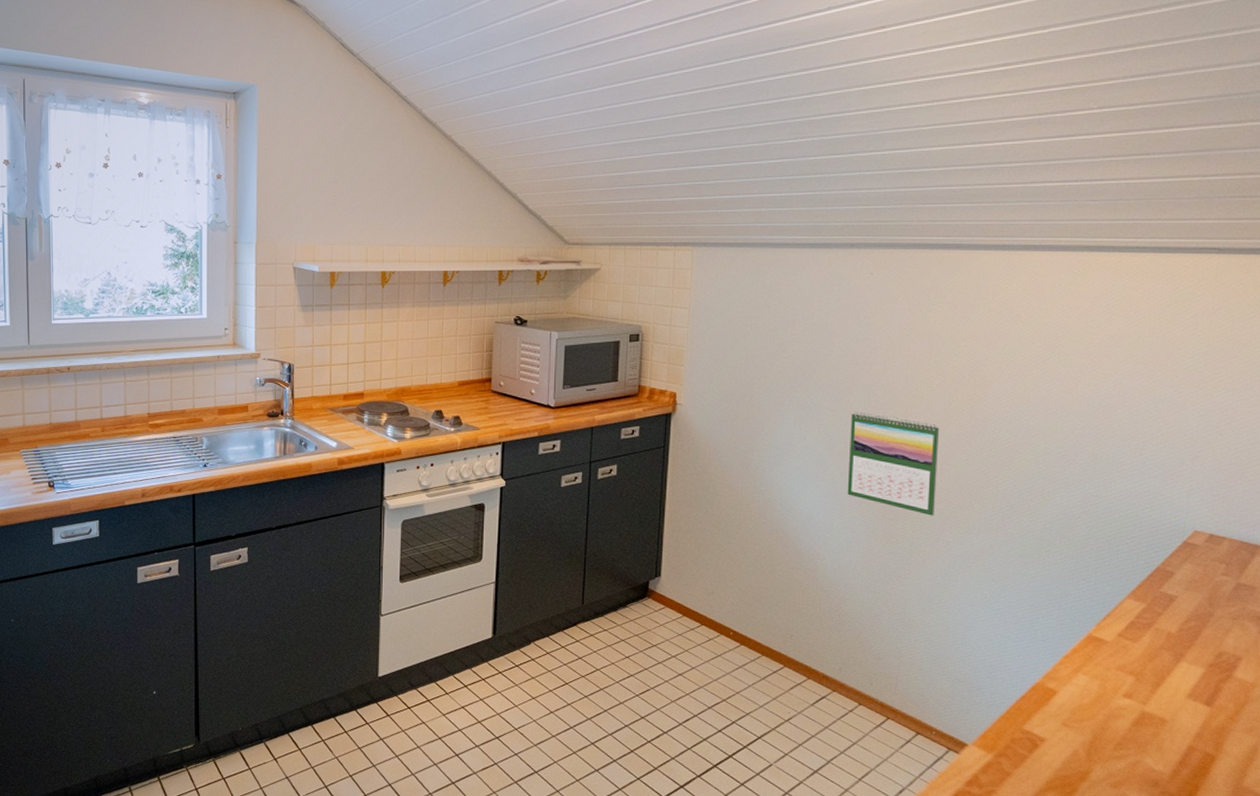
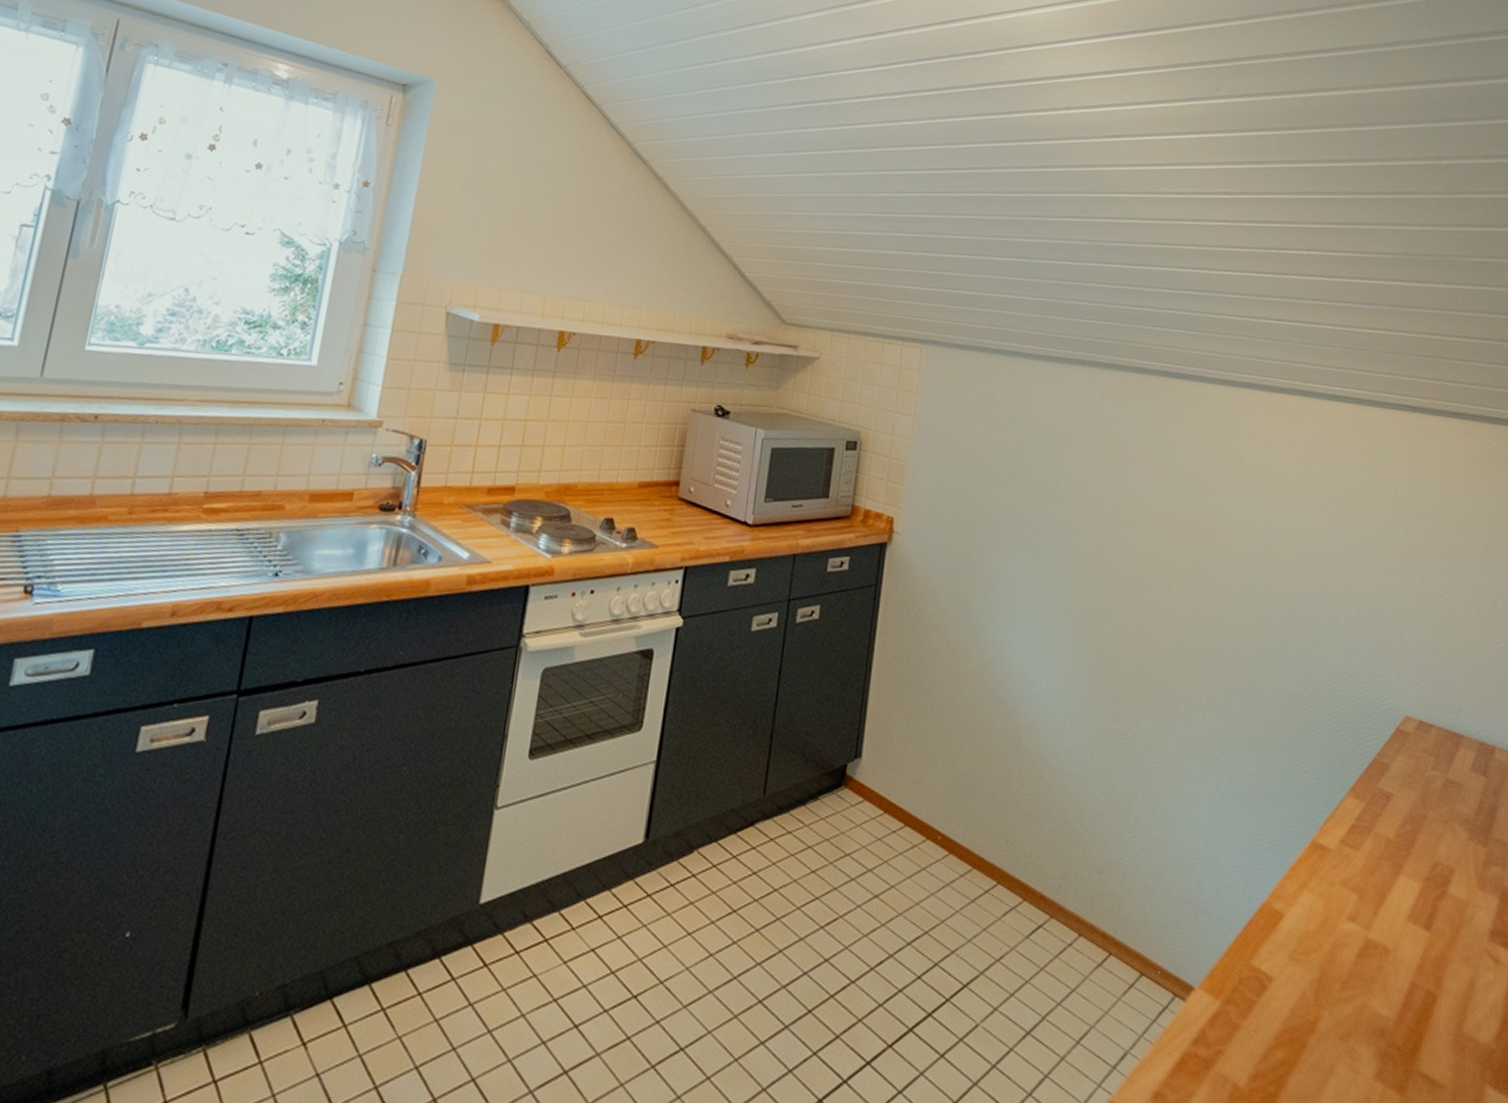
calendar: present [847,411,940,516] -> none [1072,555,1167,688]

